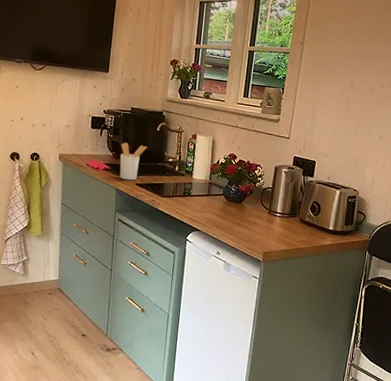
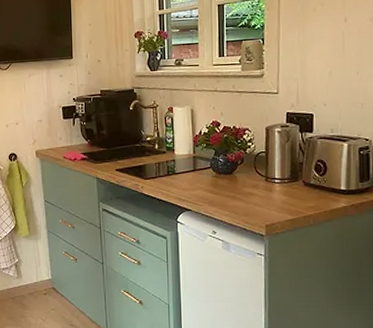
utensil holder: present [119,142,147,181] -> none [96,127,122,167]

